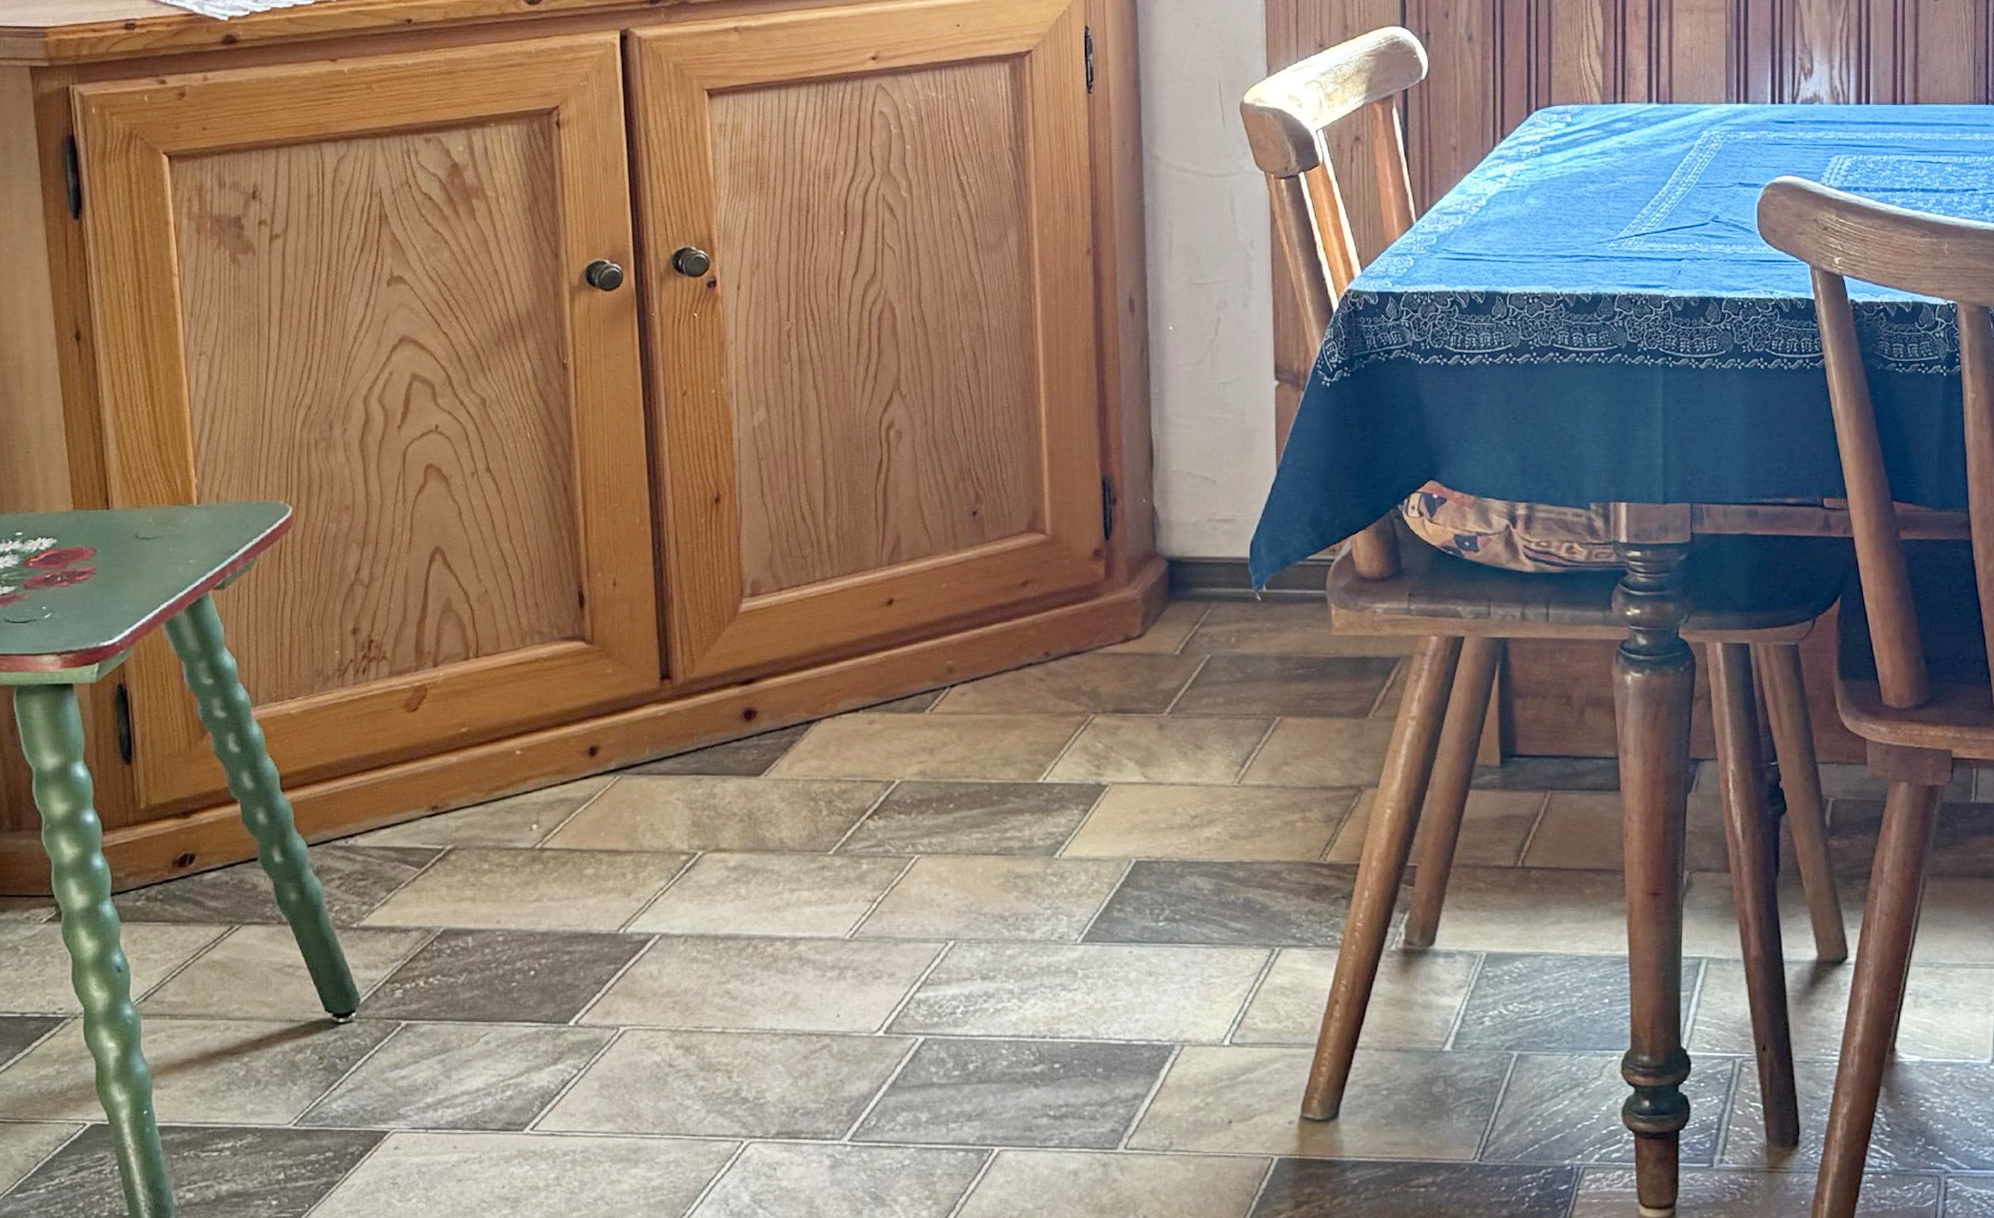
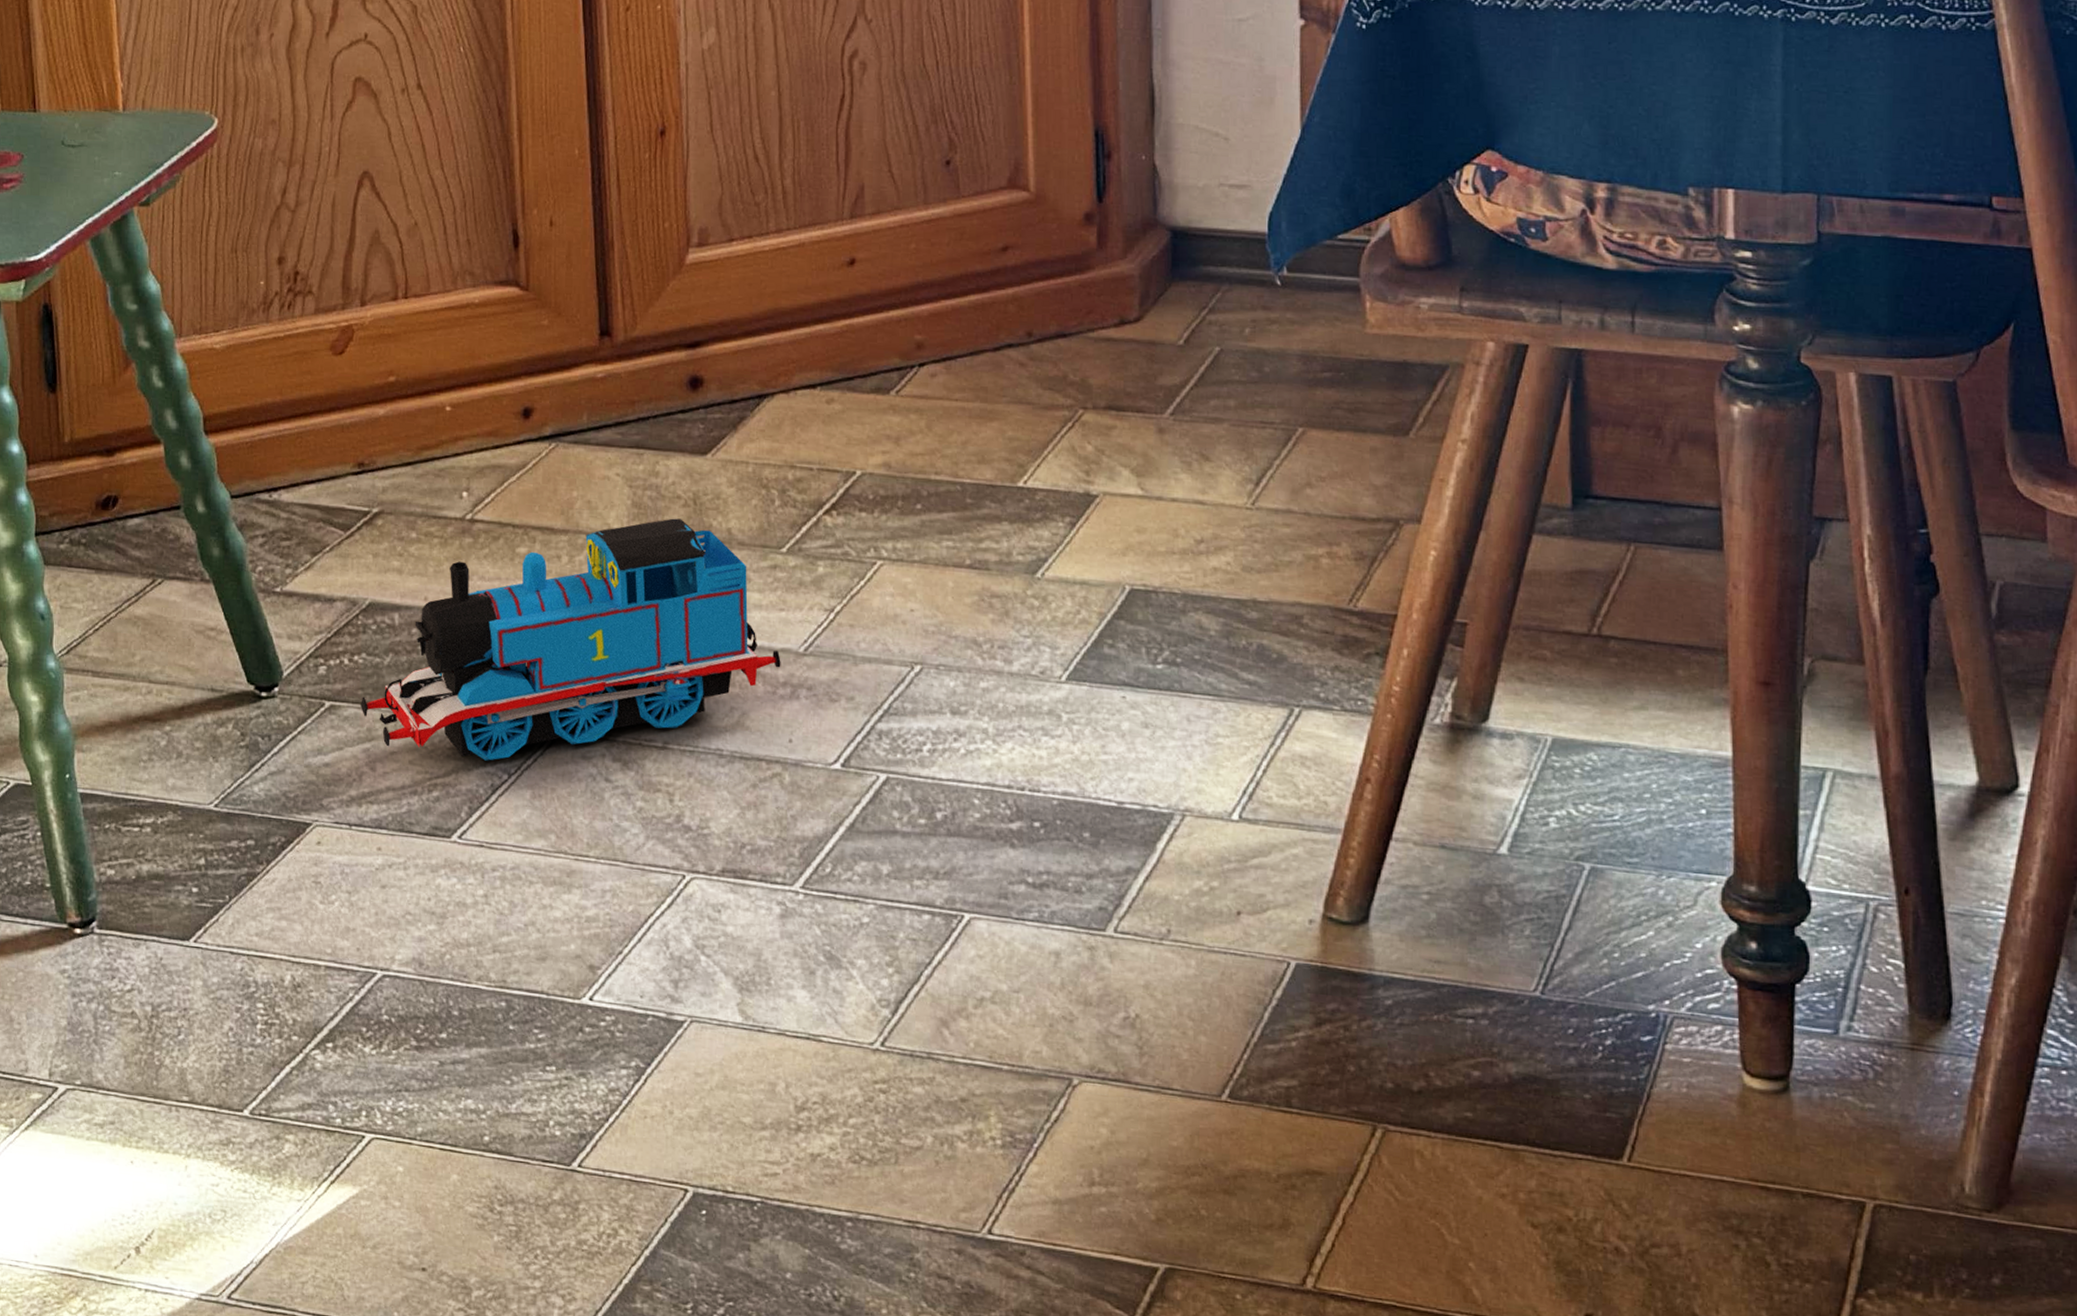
toy train: none [436,833,829,1060] -> present [361,518,781,761]

